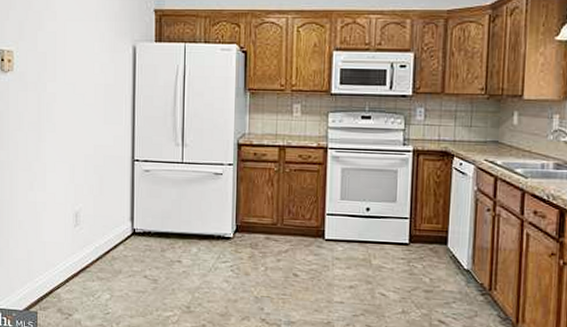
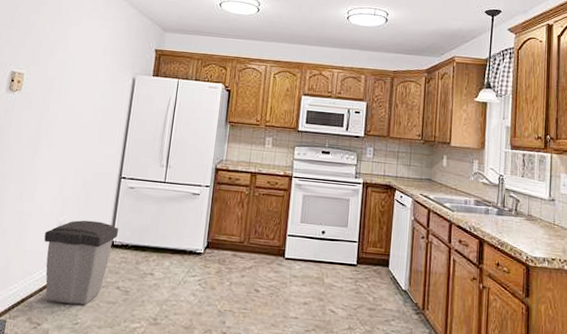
trash can: none [62,208,139,295] -> present [44,220,119,305]

